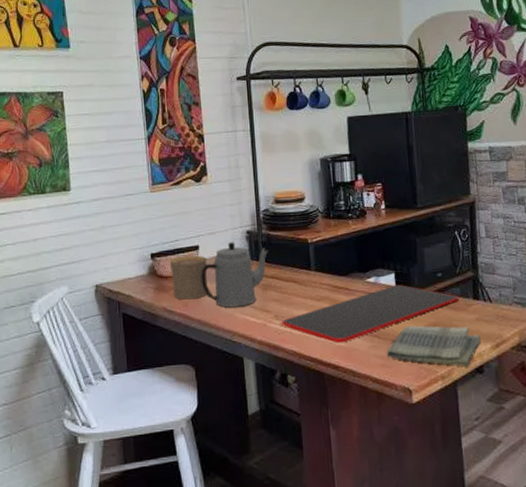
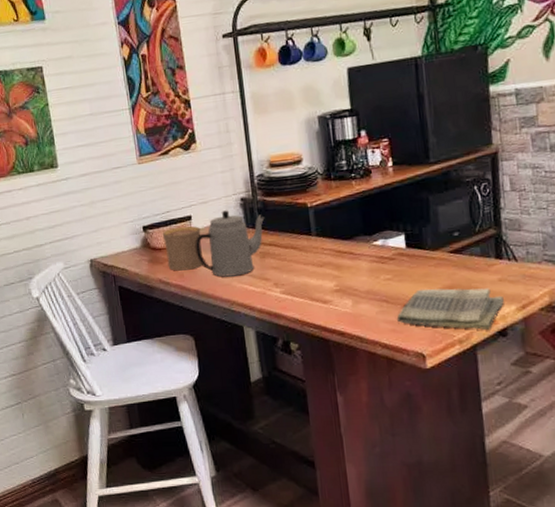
cutting board: present [282,284,460,343] -> none [282,246,480,309]

